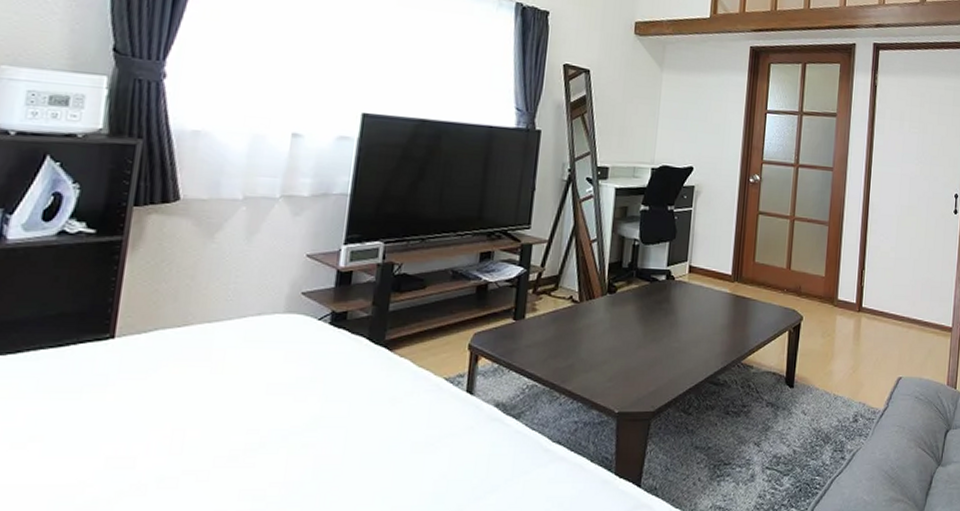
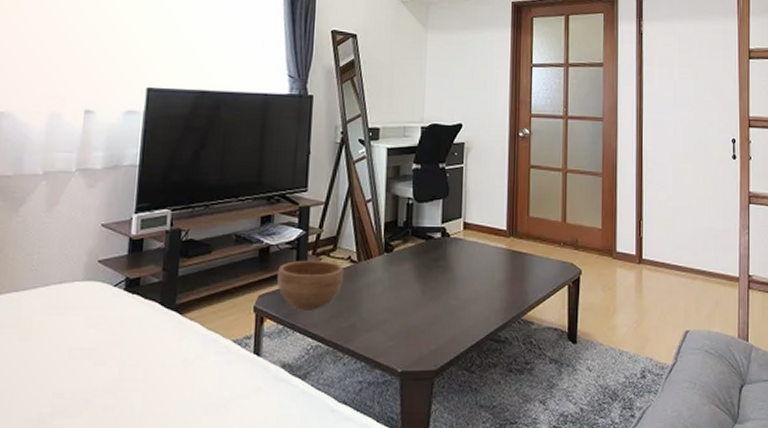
bowl: none [494,298,565,350] -> present [277,260,345,311]

